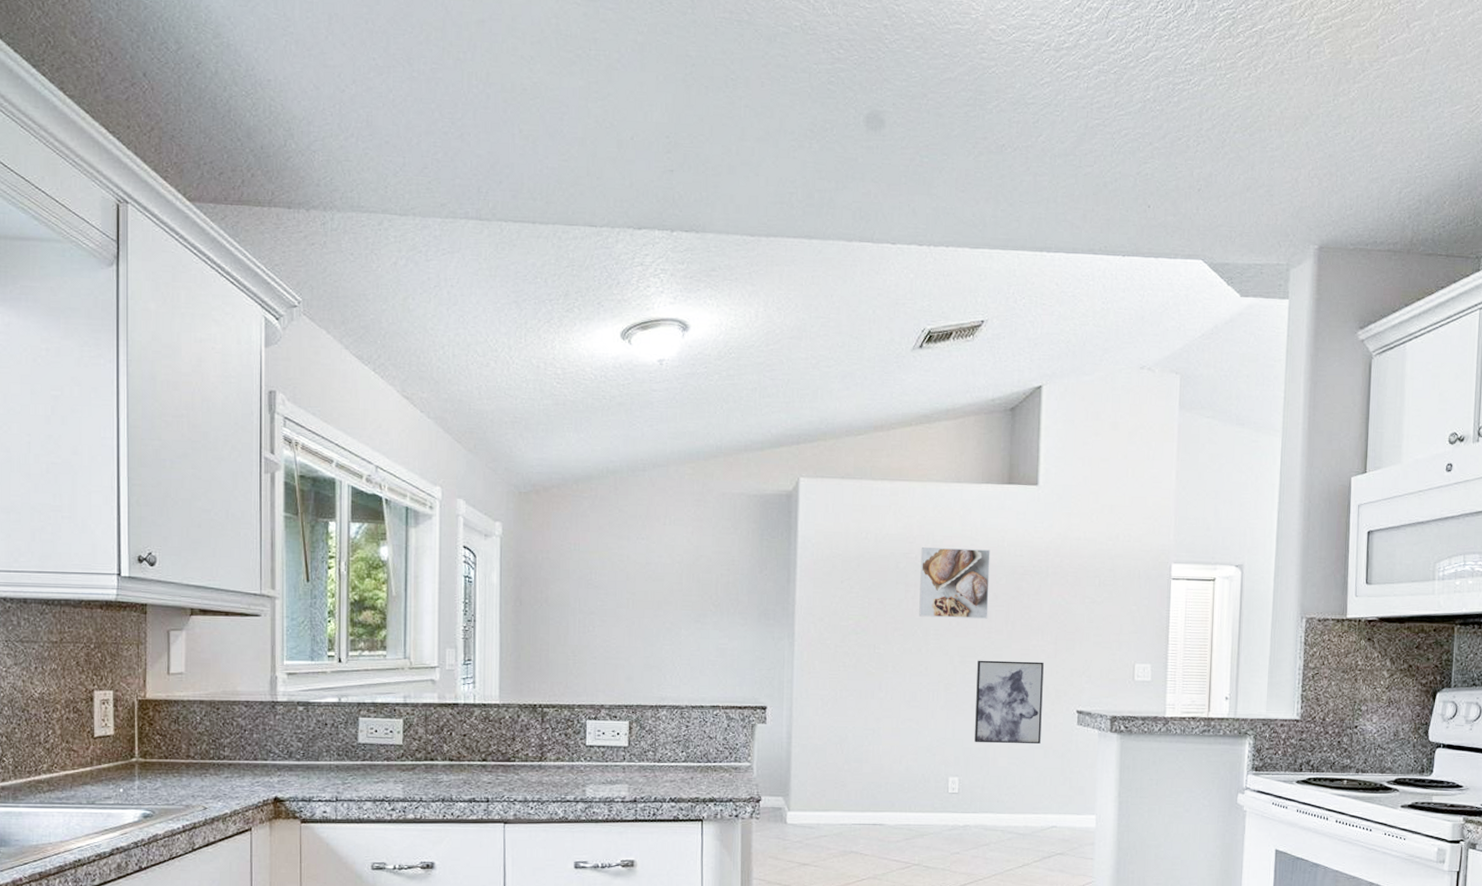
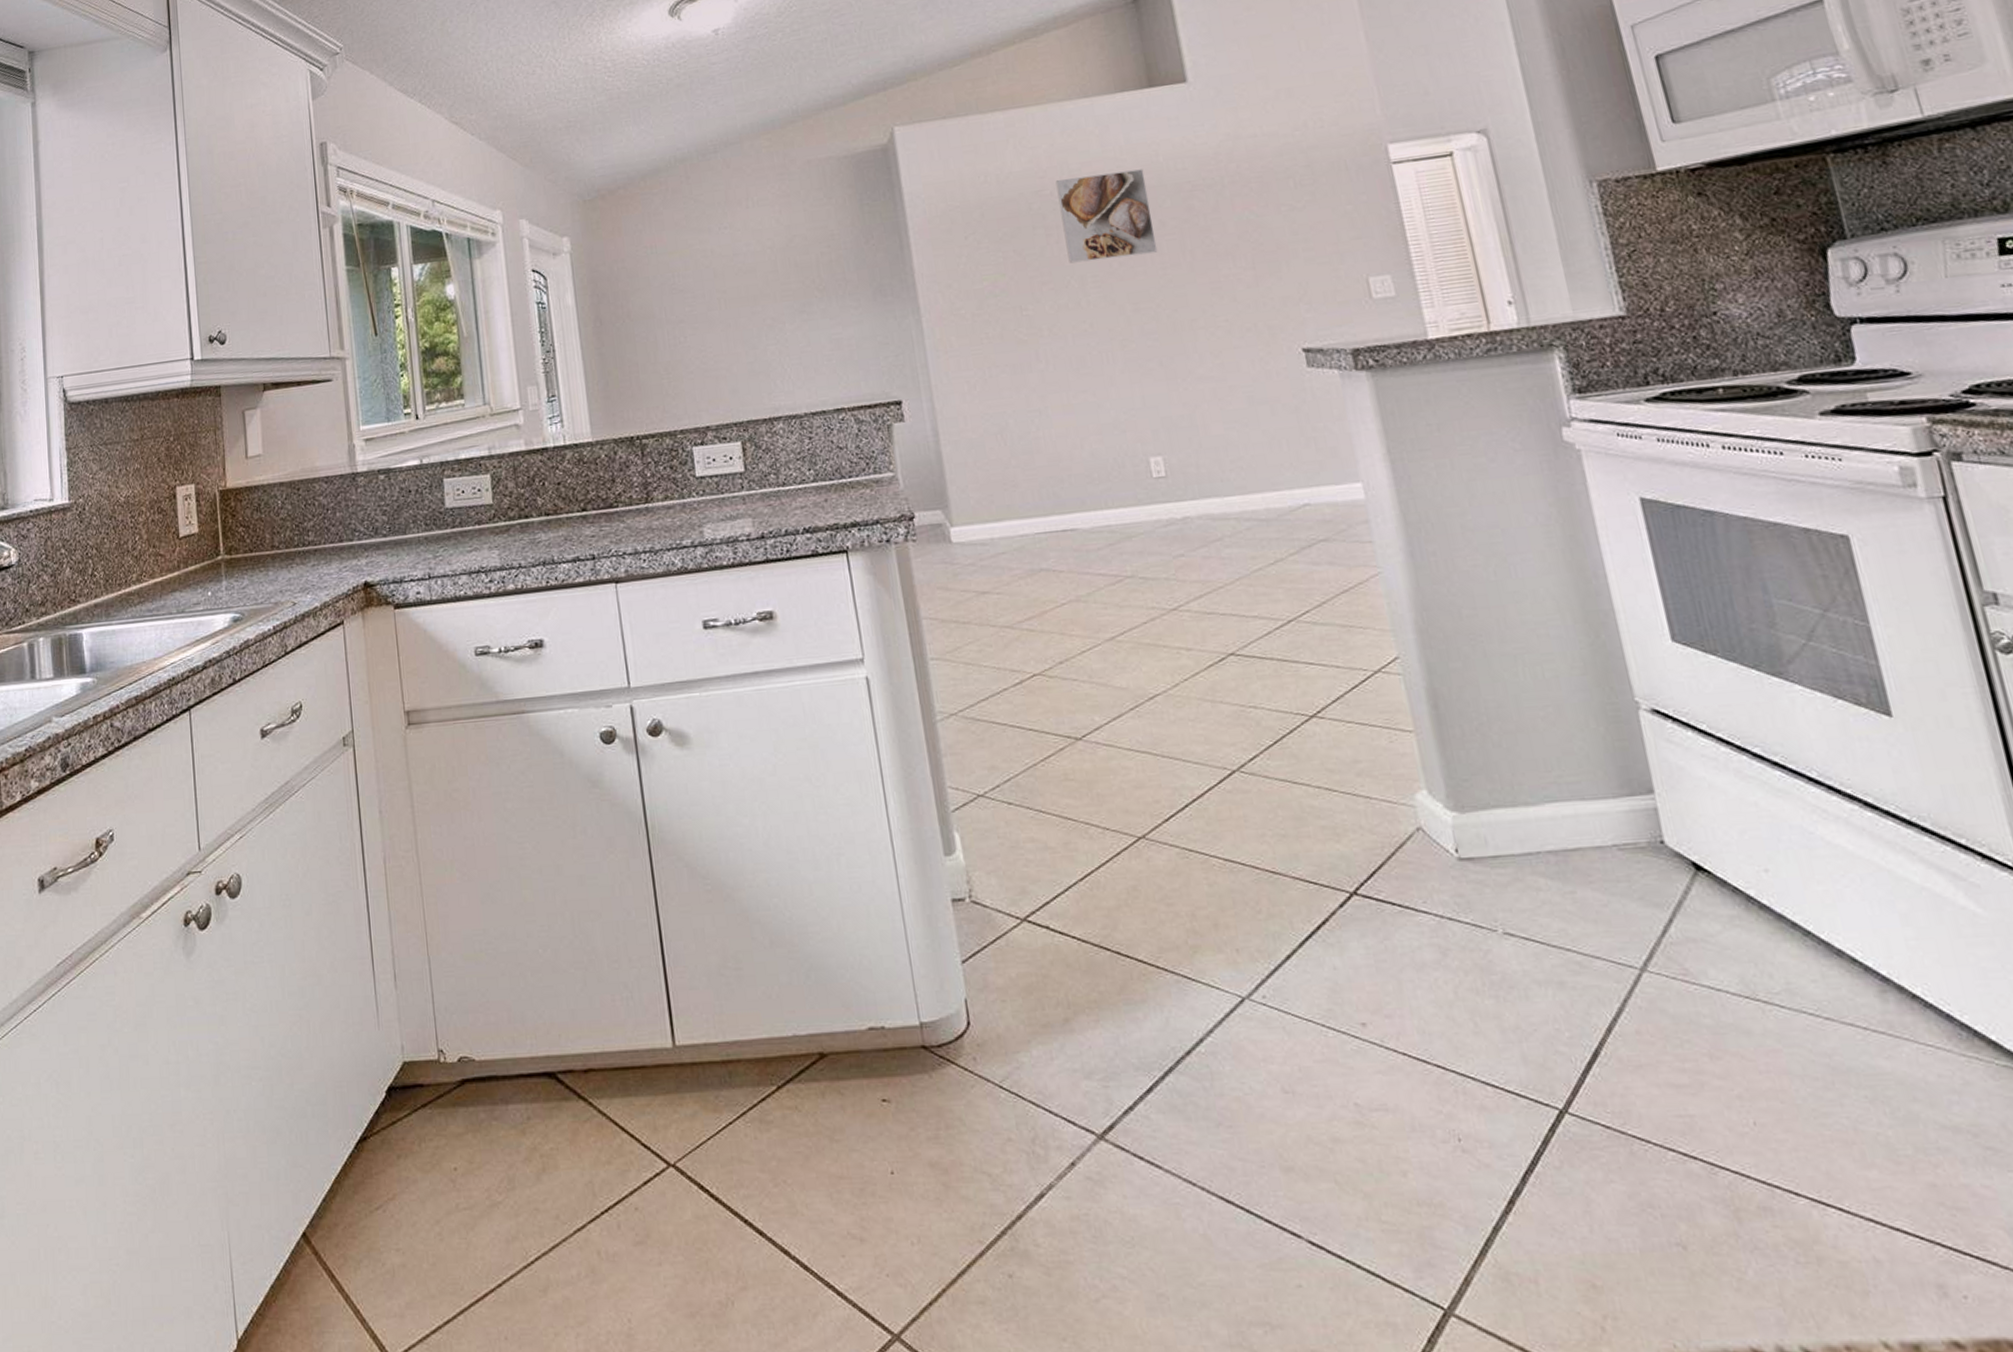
wall art: present [975,660,1044,744] -> none [1155,294,1263,409]

